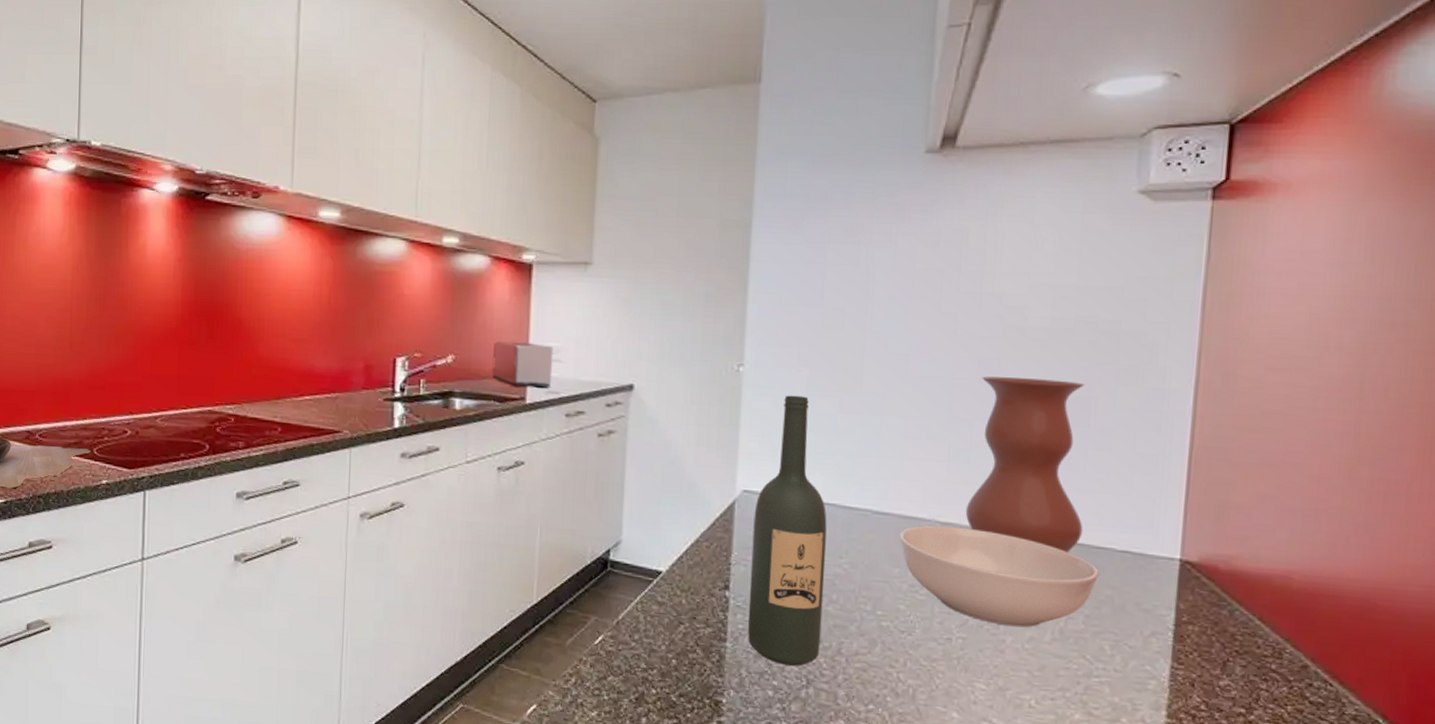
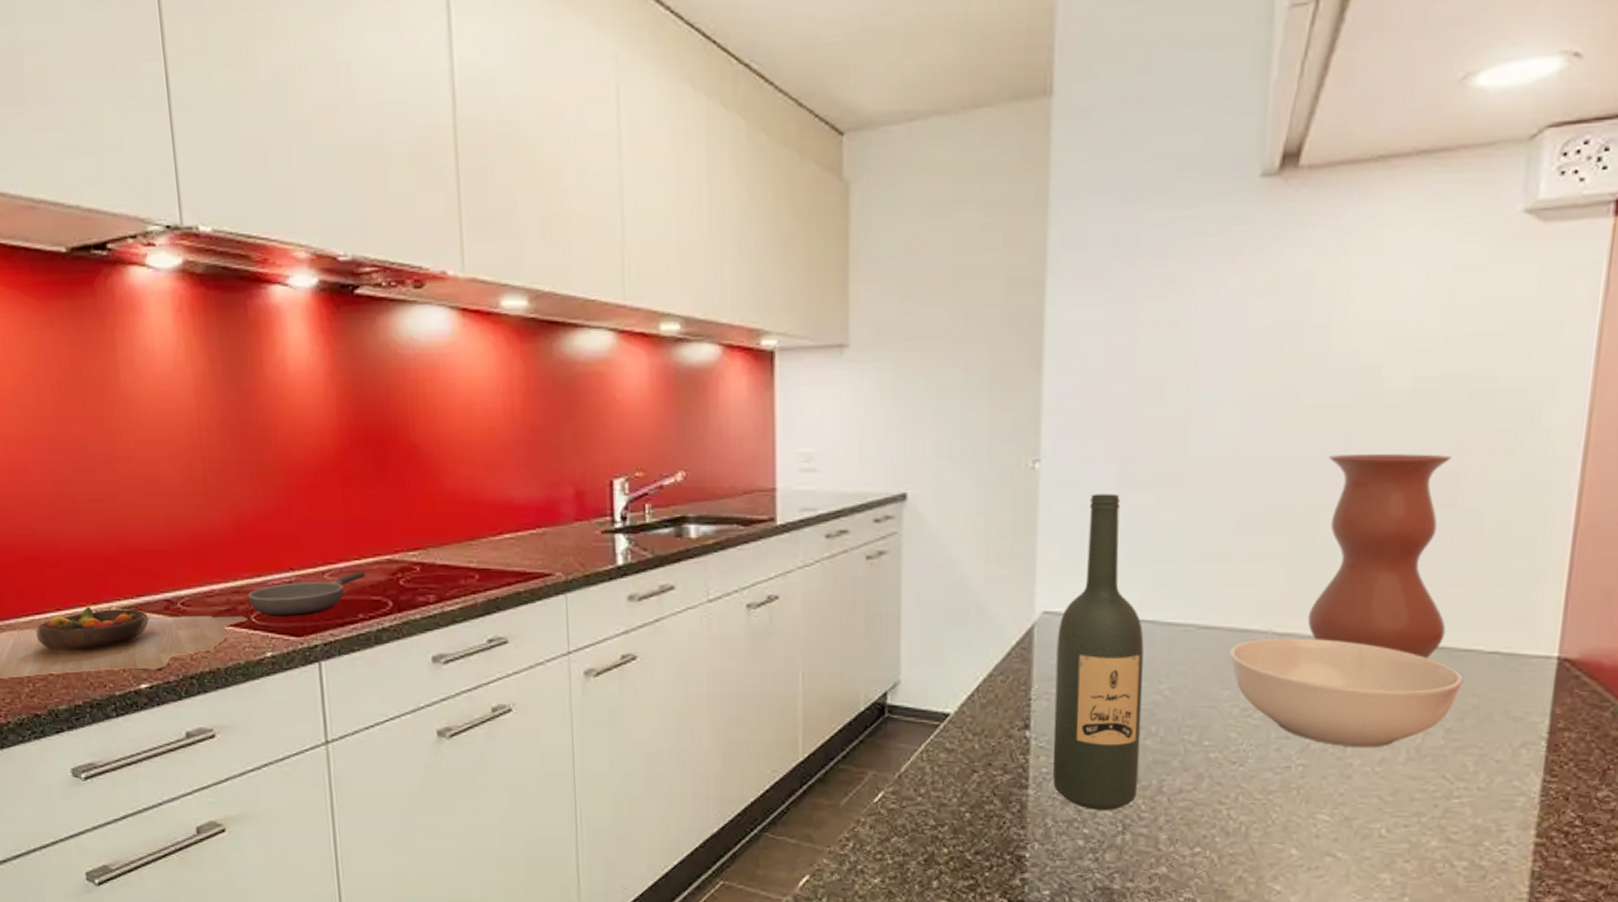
frying pan: none [93,419,190,452] -> present [247,572,366,616]
toaster: present [492,341,554,388] -> none [731,449,807,506]

